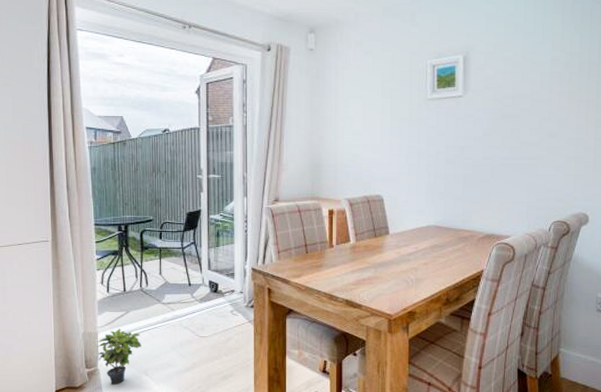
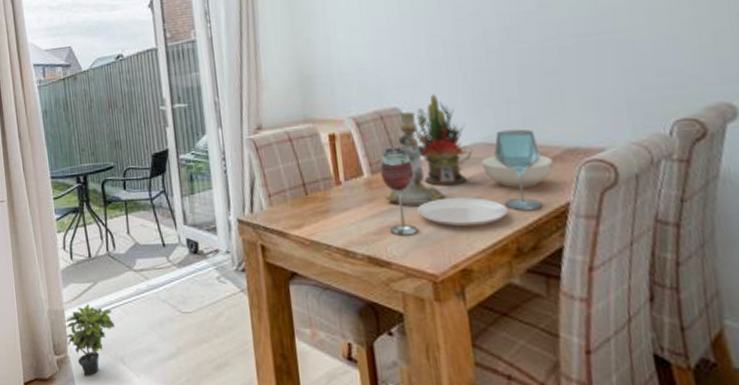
wineglass: none [362,224,386,287] -> present [379,147,418,236]
candlestick: none [363,199,405,267] -> present [384,112,446,207]
plate: none [385,261,445,283] -> present [417,196,509,227]
flower arrangement: none [390,188,427,254] -> present [415,94,473,186]
bowl: none [432,235,477,259] -> present [481,155,554,189]
wine glass: none [441,218,471,273] -> present [494,128,543,210]

